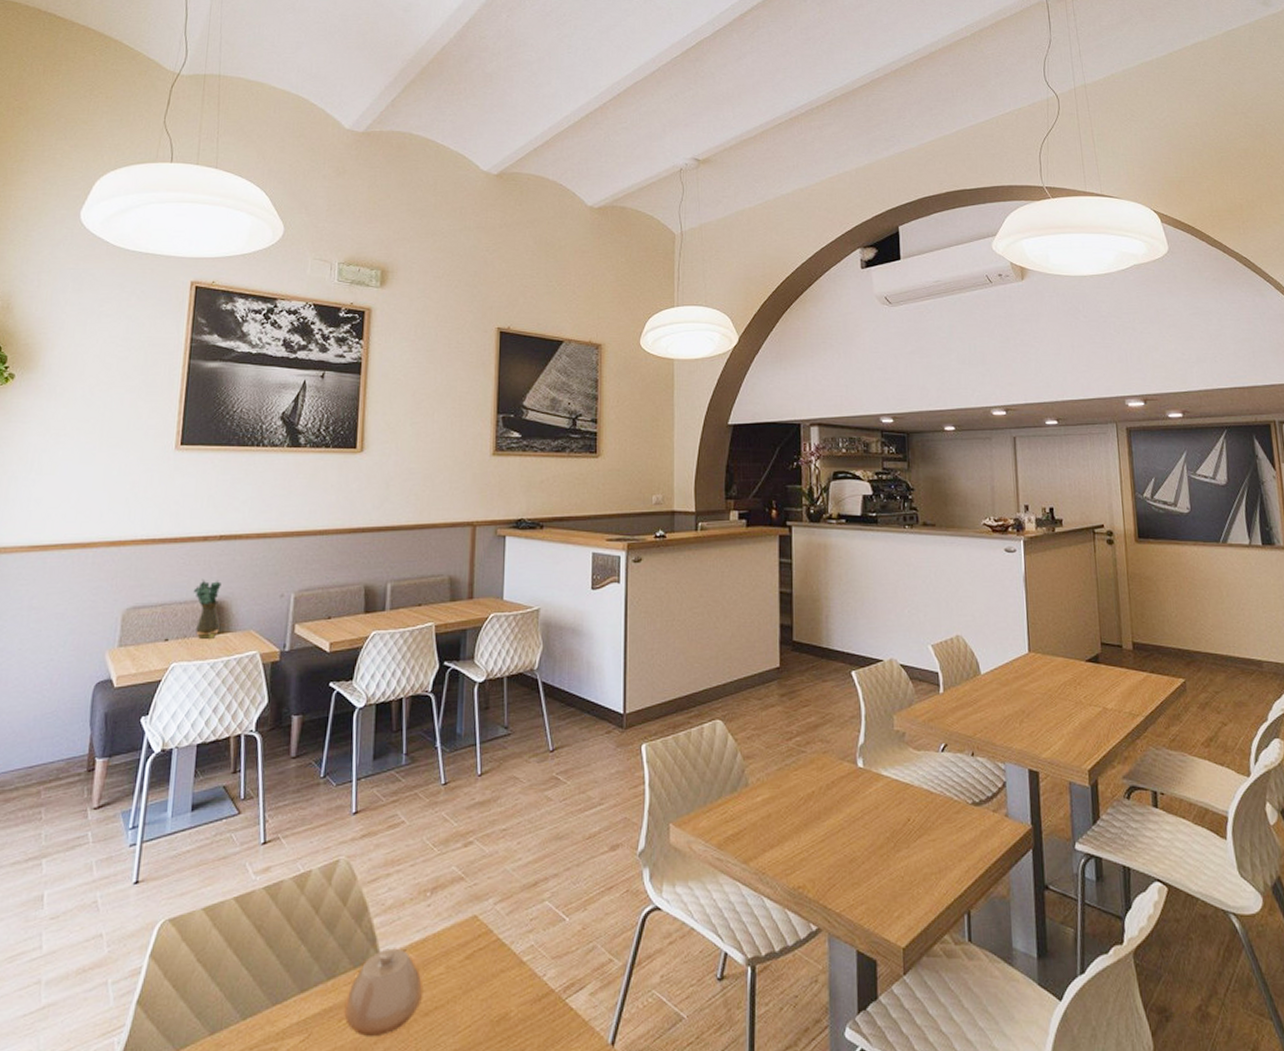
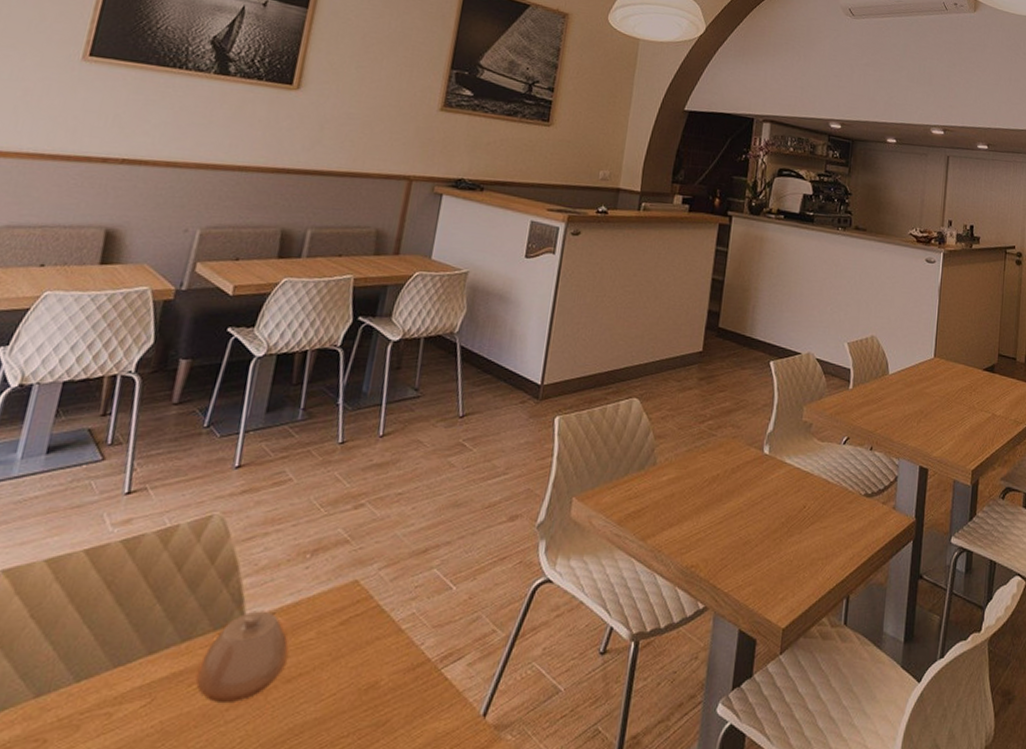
vase: present [193,579,222,640] -> none [78,203,117,271]

